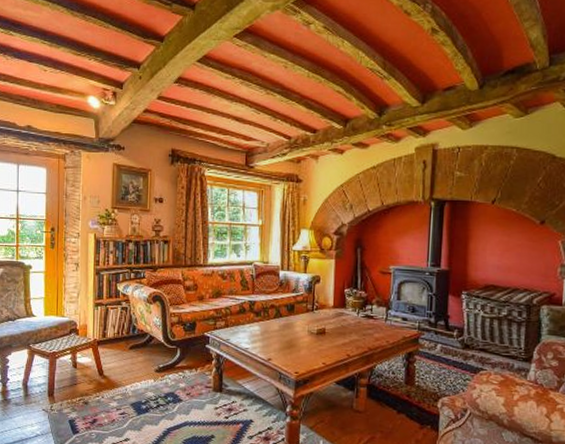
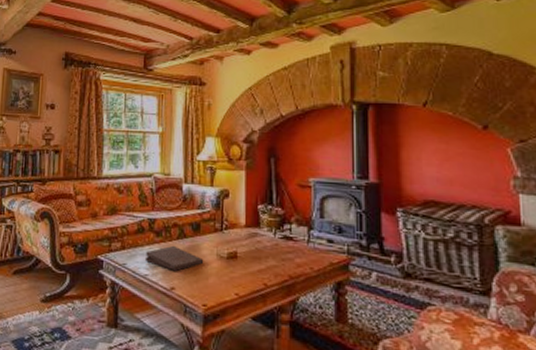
pizza box: none [247,323,297,345] -> present [146,245,204,271]

